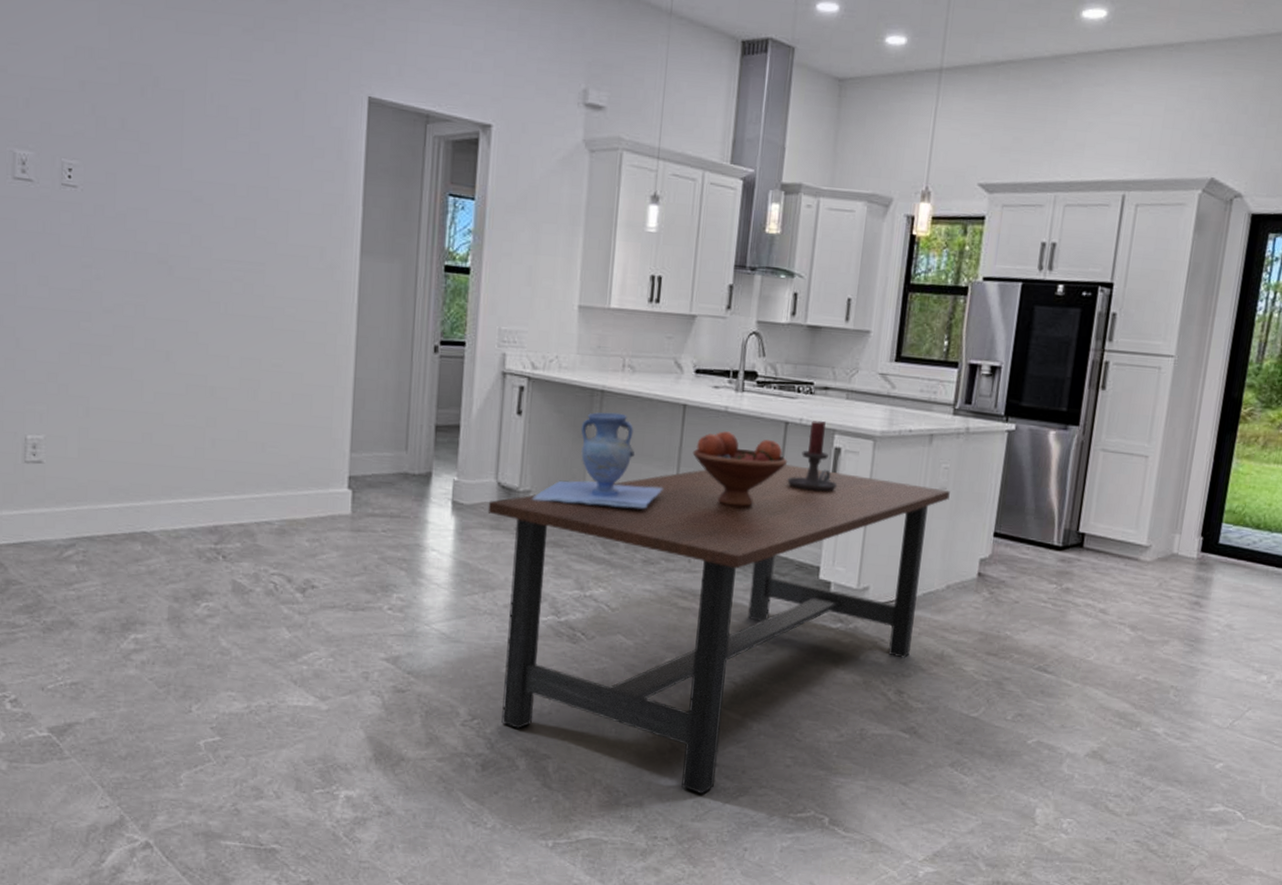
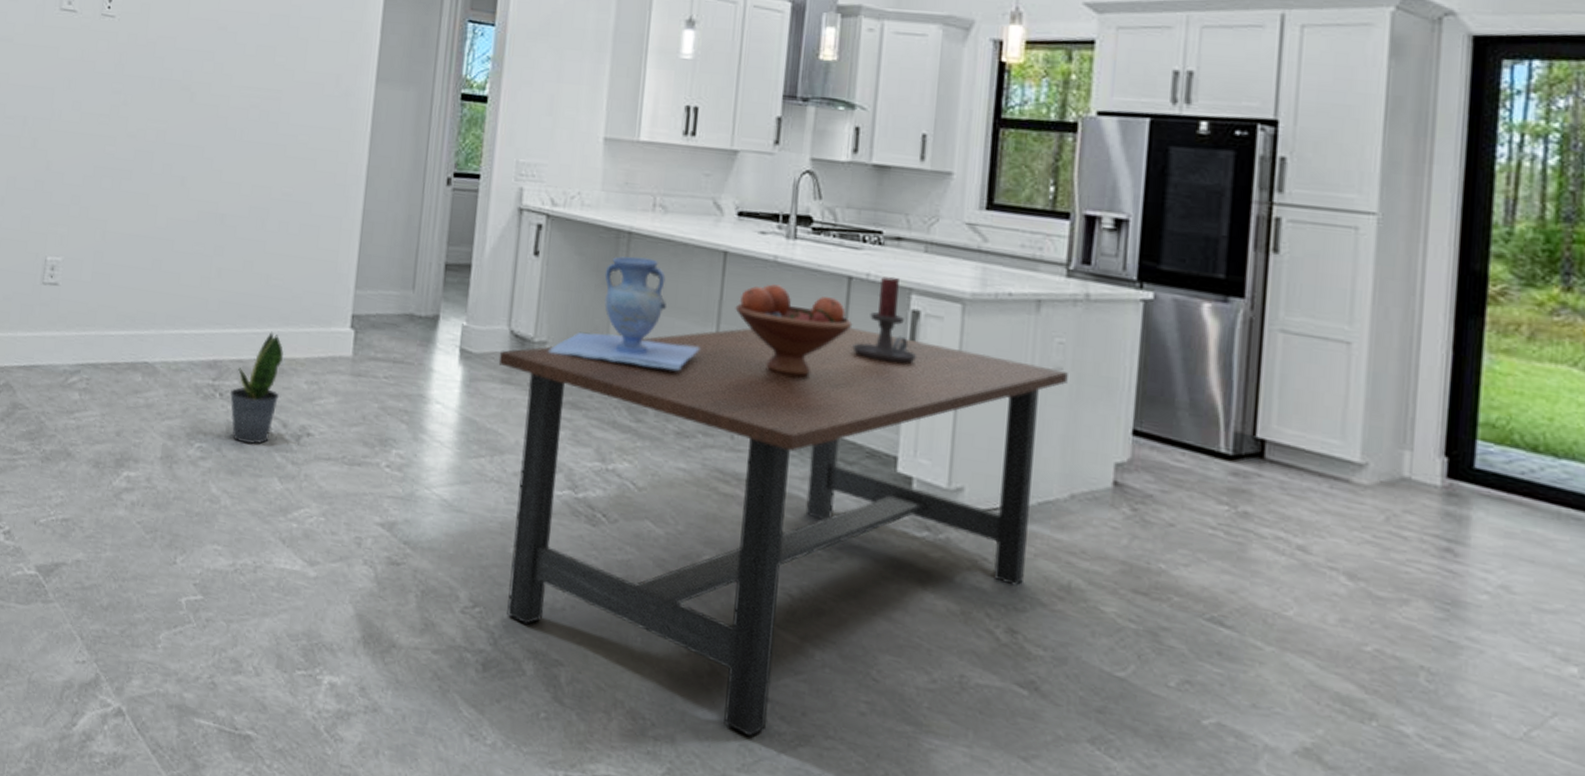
potted plant: none [232,495,284,600] -> present [229,331,284,445]

